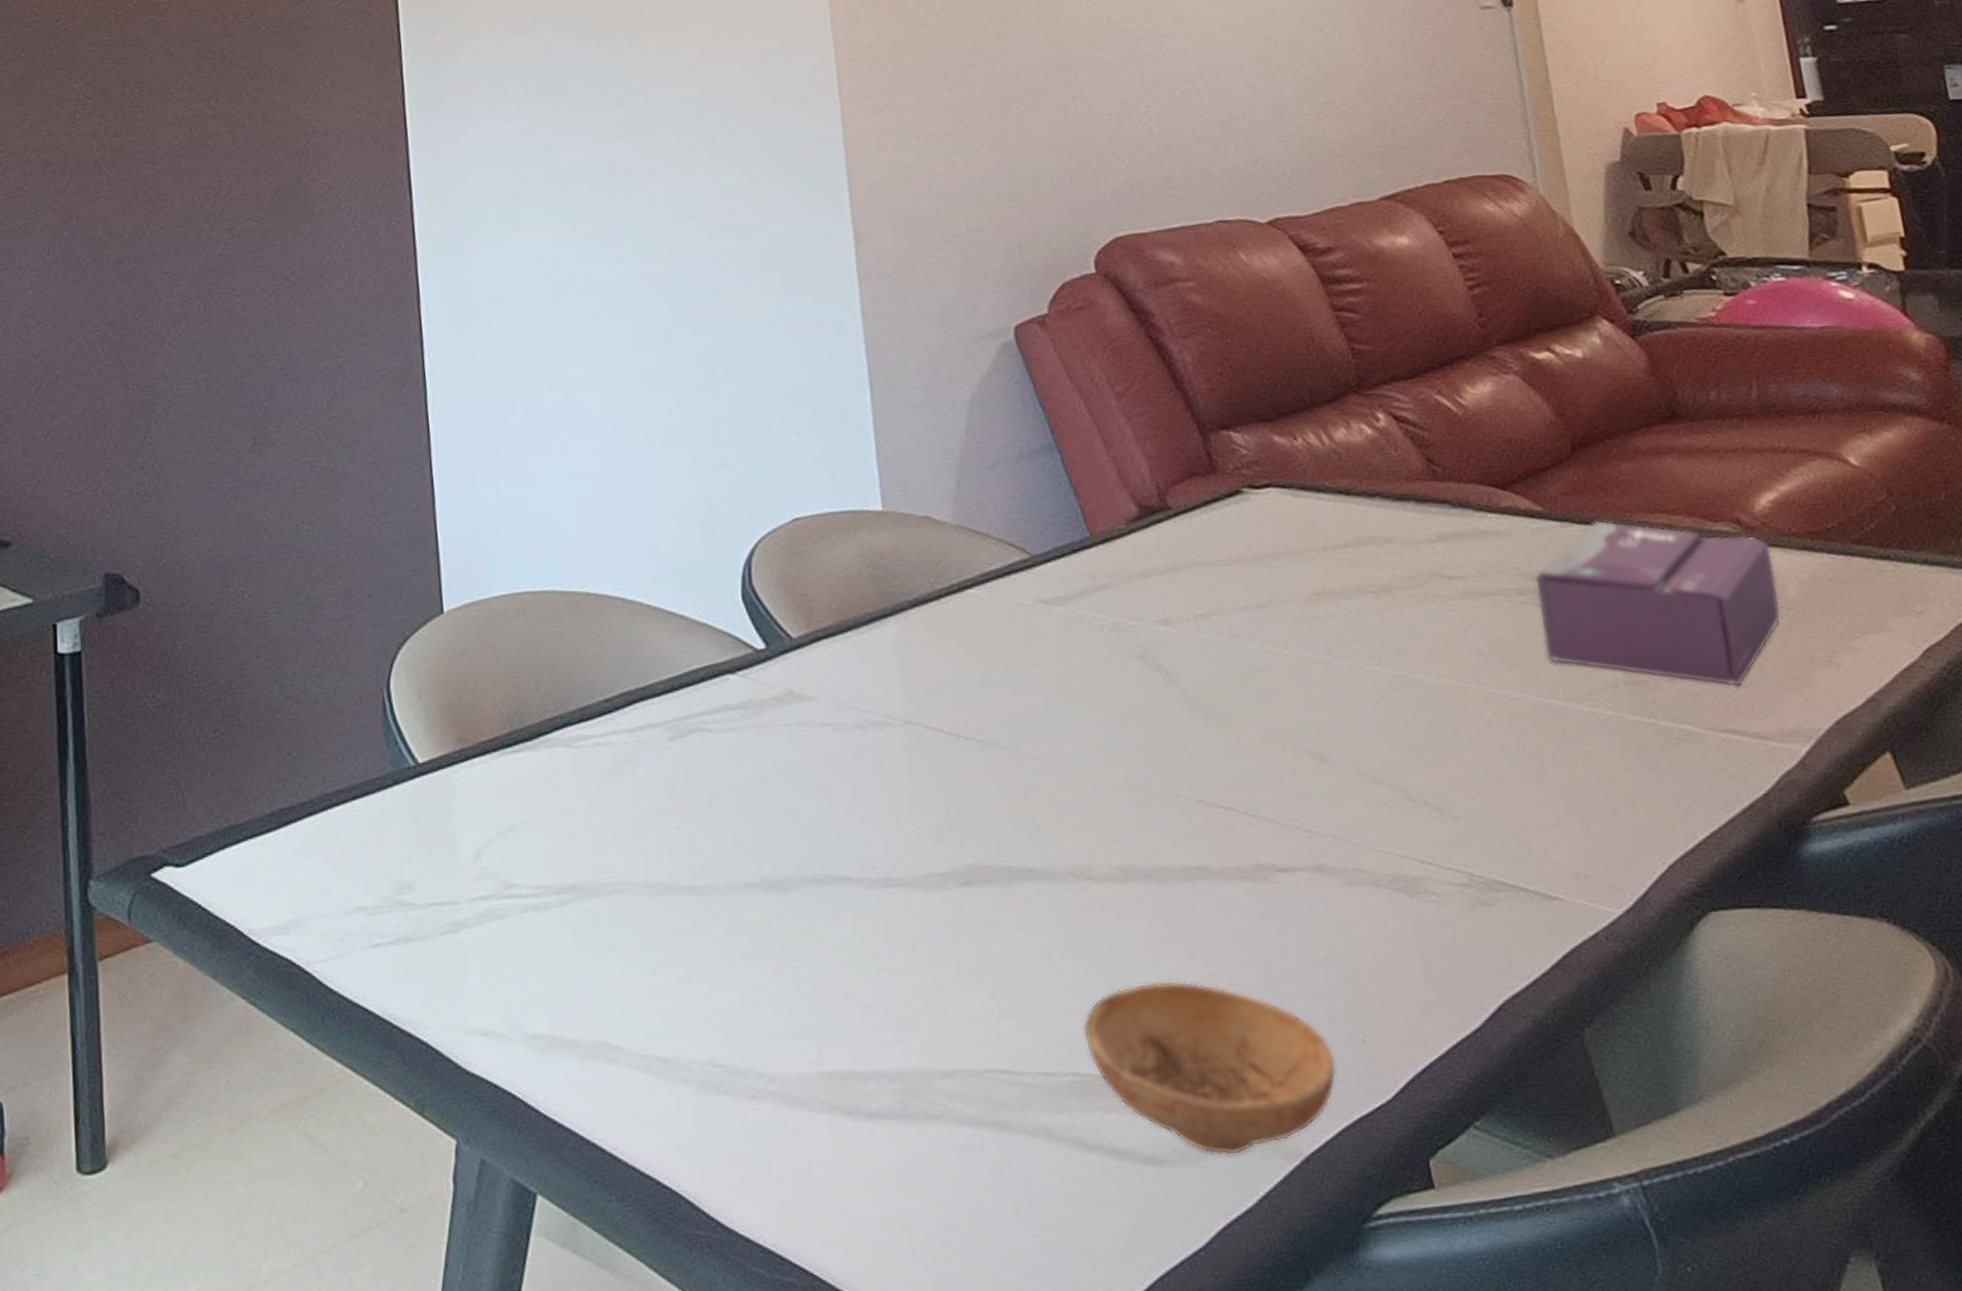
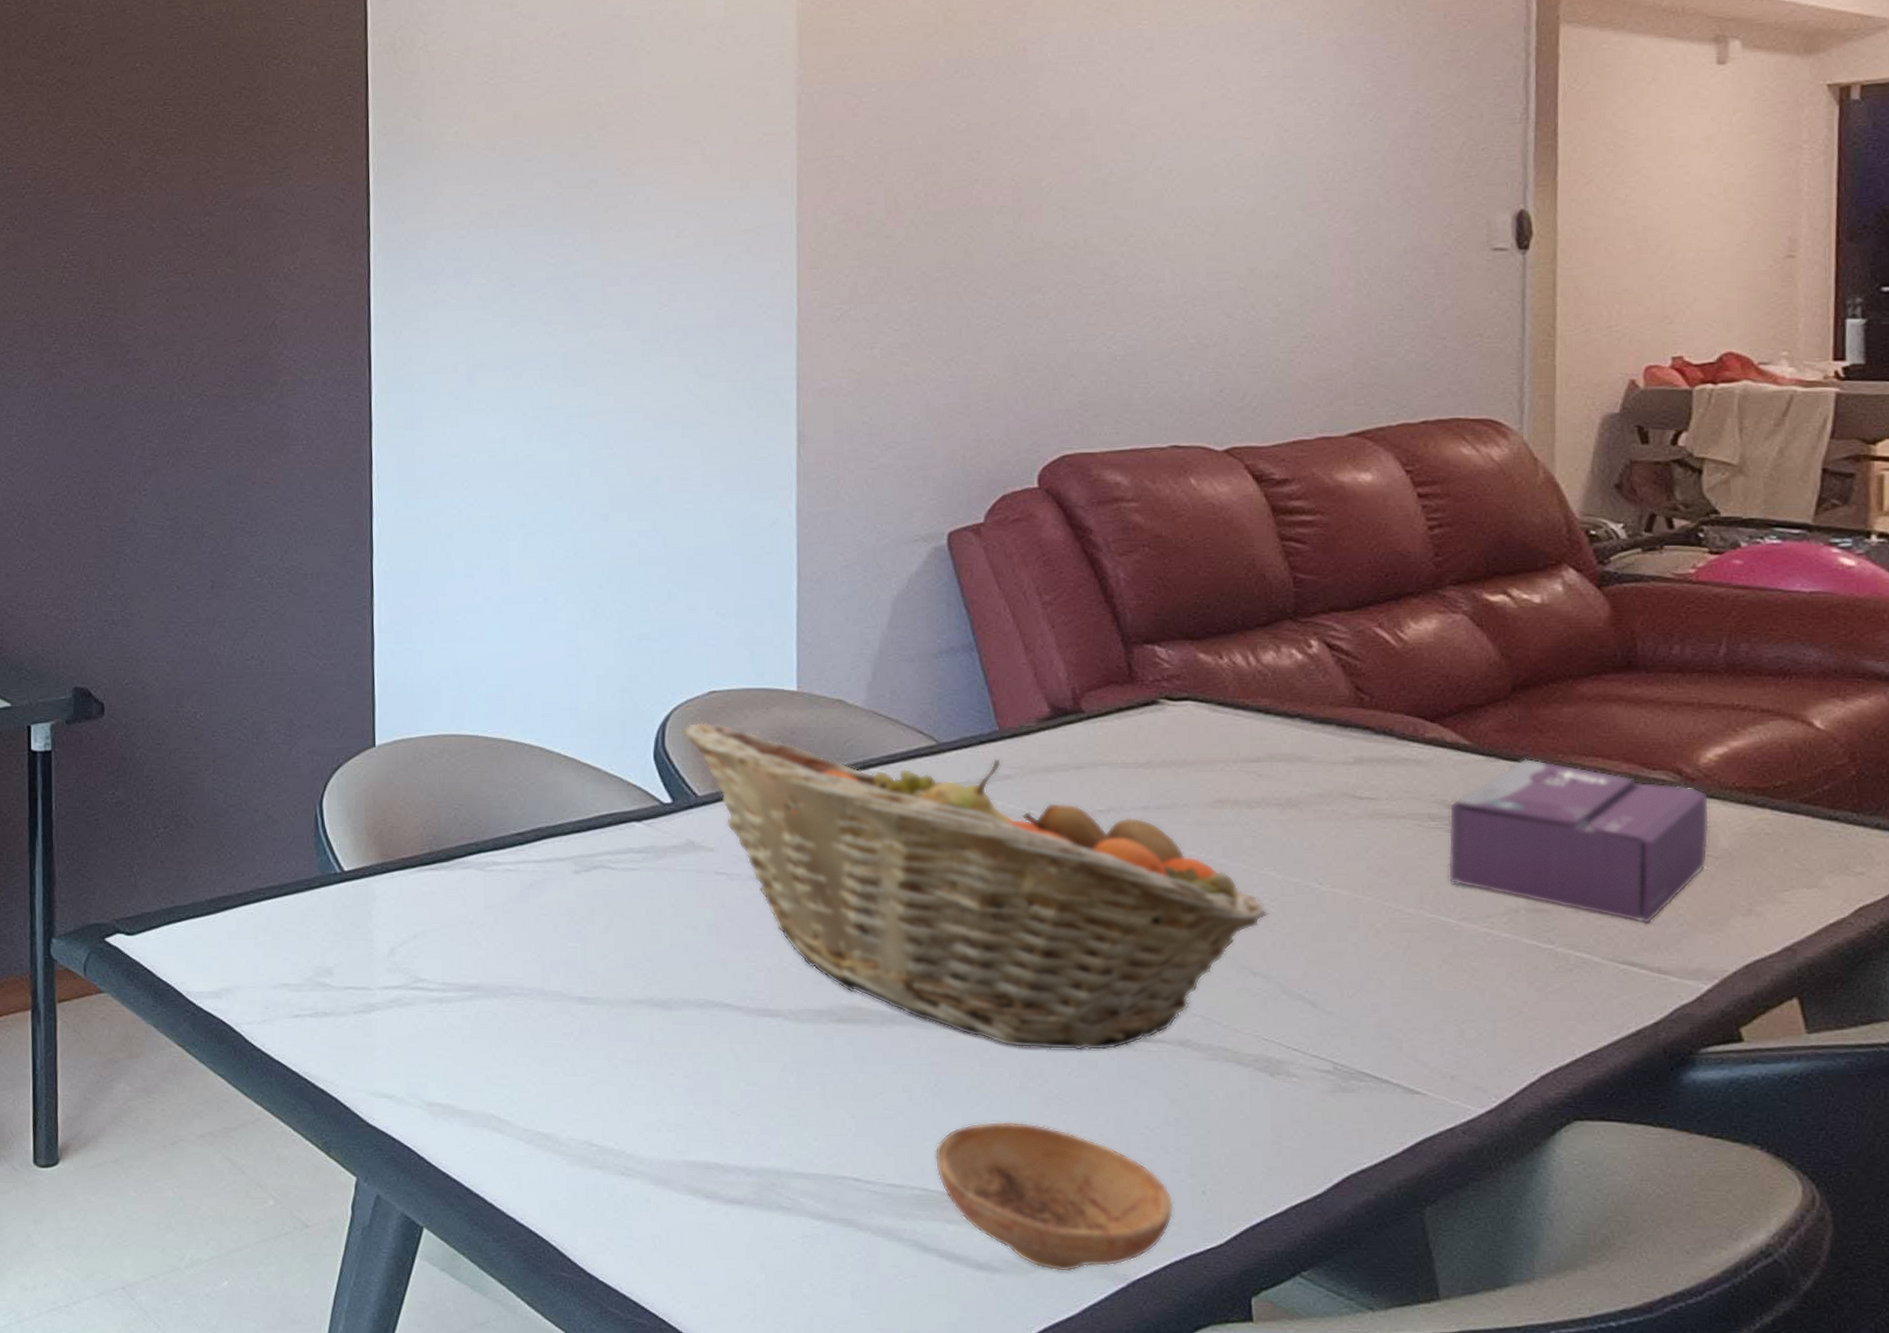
fruit basket: none [768,552,1381,894] -> present [682,721,1269,1051]

